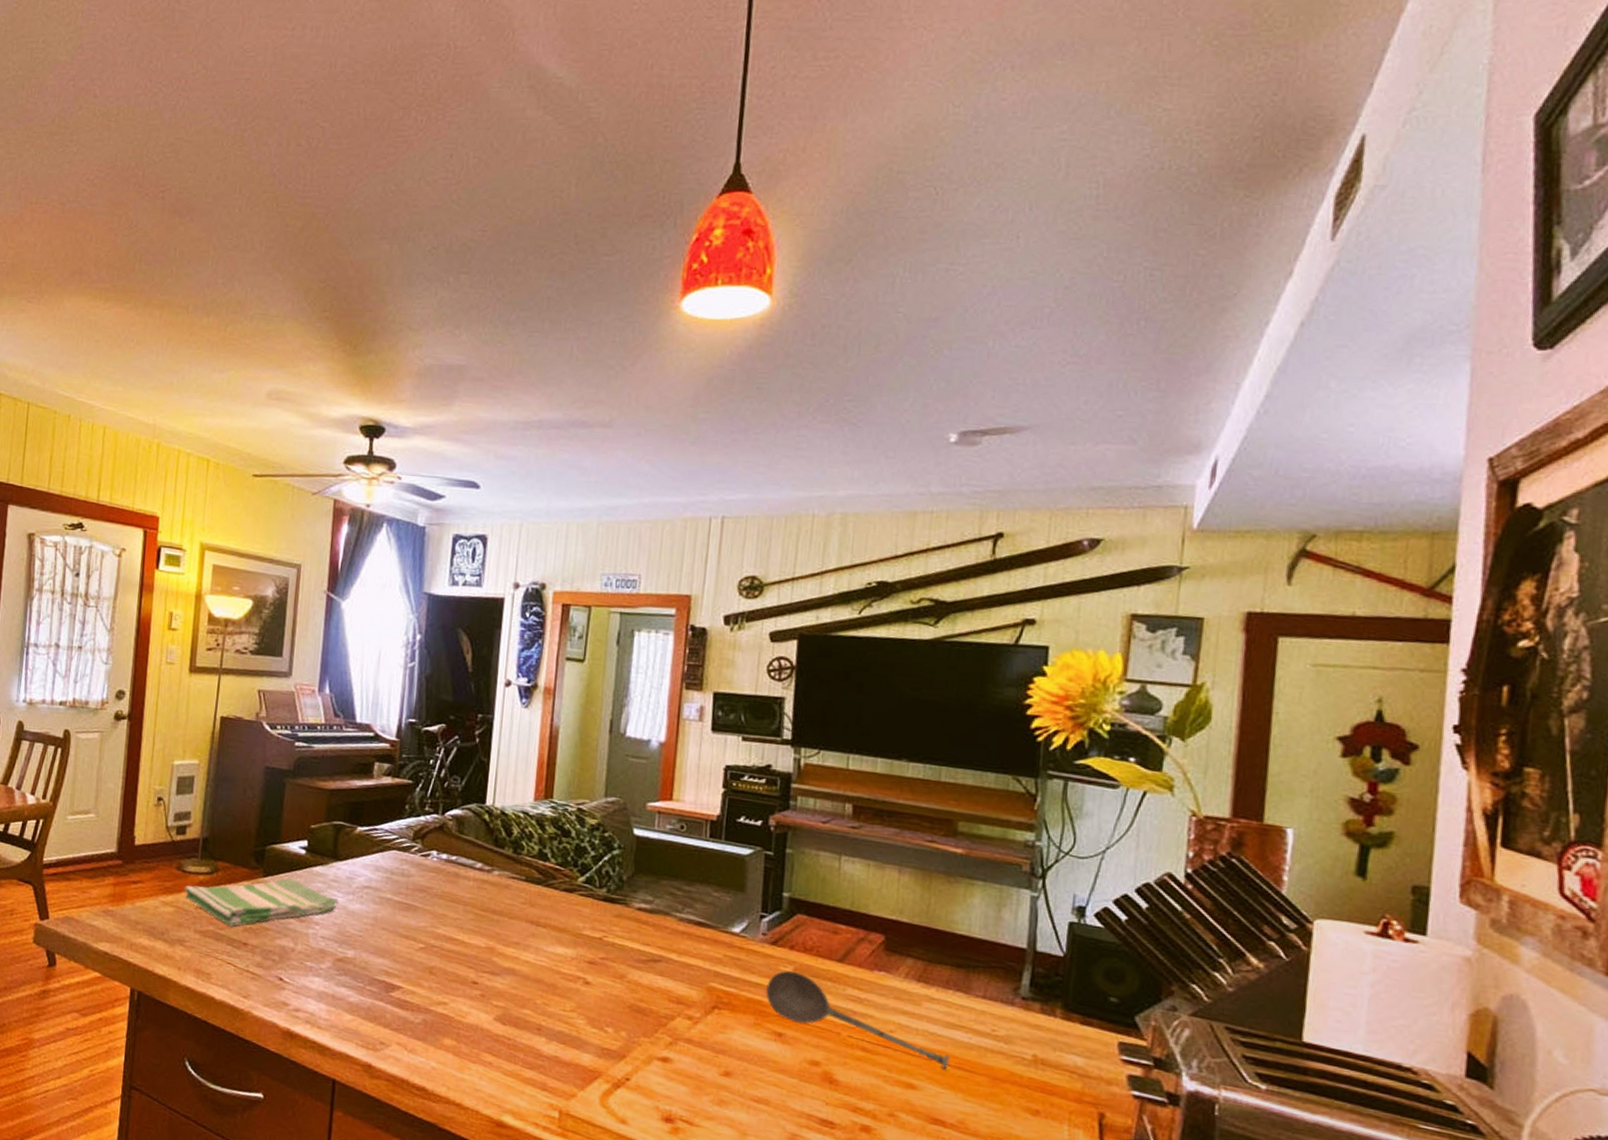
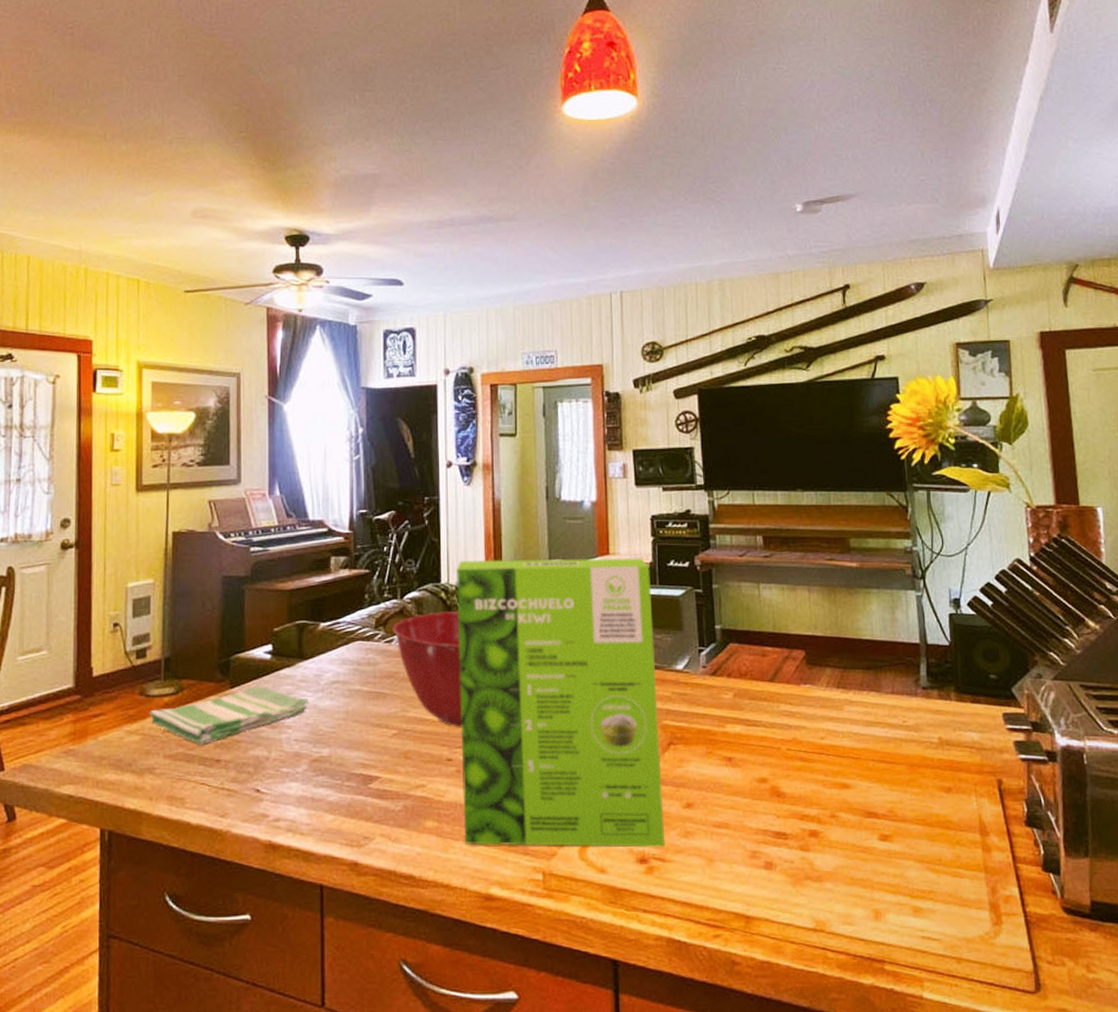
mixing bowl: none [430,833,501,953] -> present [393,611,463,727]
cake mix box: none [482,784,717,1111] -> present [455,558,665,848]
soupspoon: present [766,970,950,1069] -> none [712,697,873,765]

